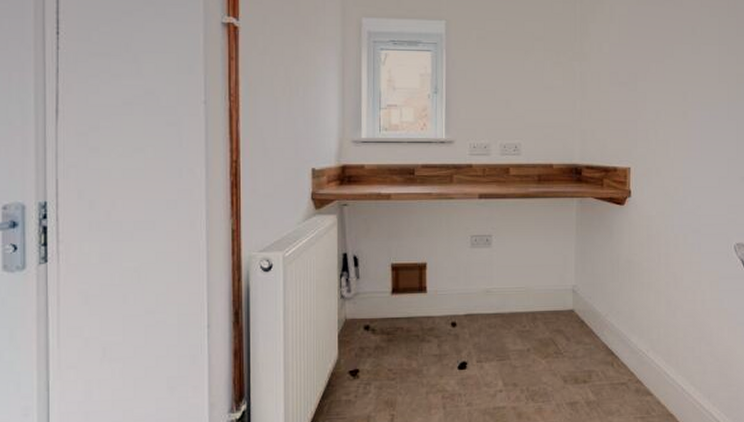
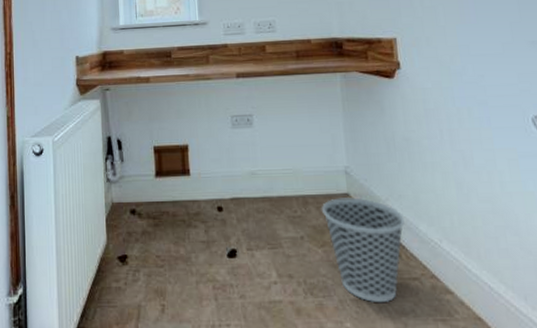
wastebasket: none [548,313,619,405] -> present [321,197,405,302]

